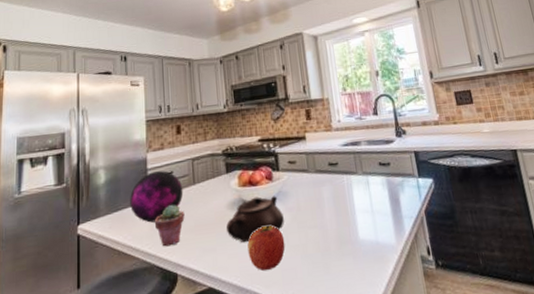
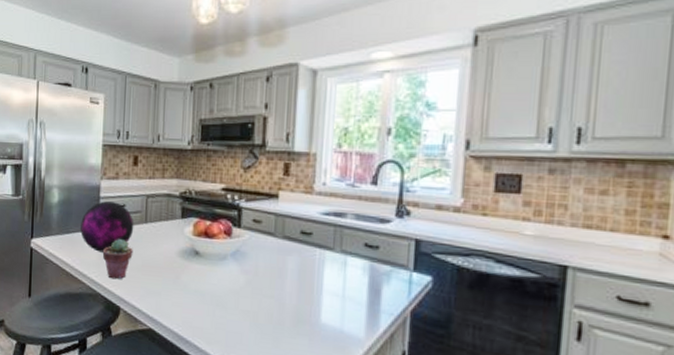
teapot: present [225,196,284,243] -> none [173,250,238,295]
apple: present [247,225,286,271] -> none [193,282,235,328]

